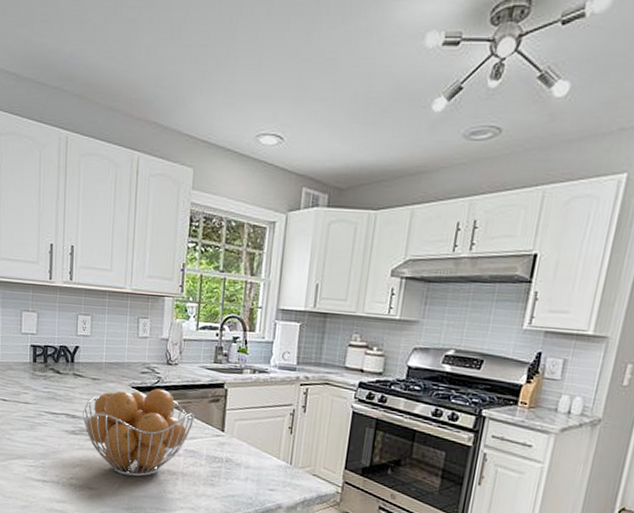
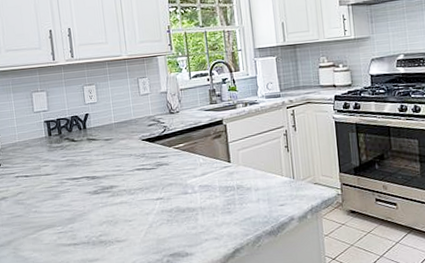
fruit basket: present [83,388,194,477] -> none [101,136,203,222]

